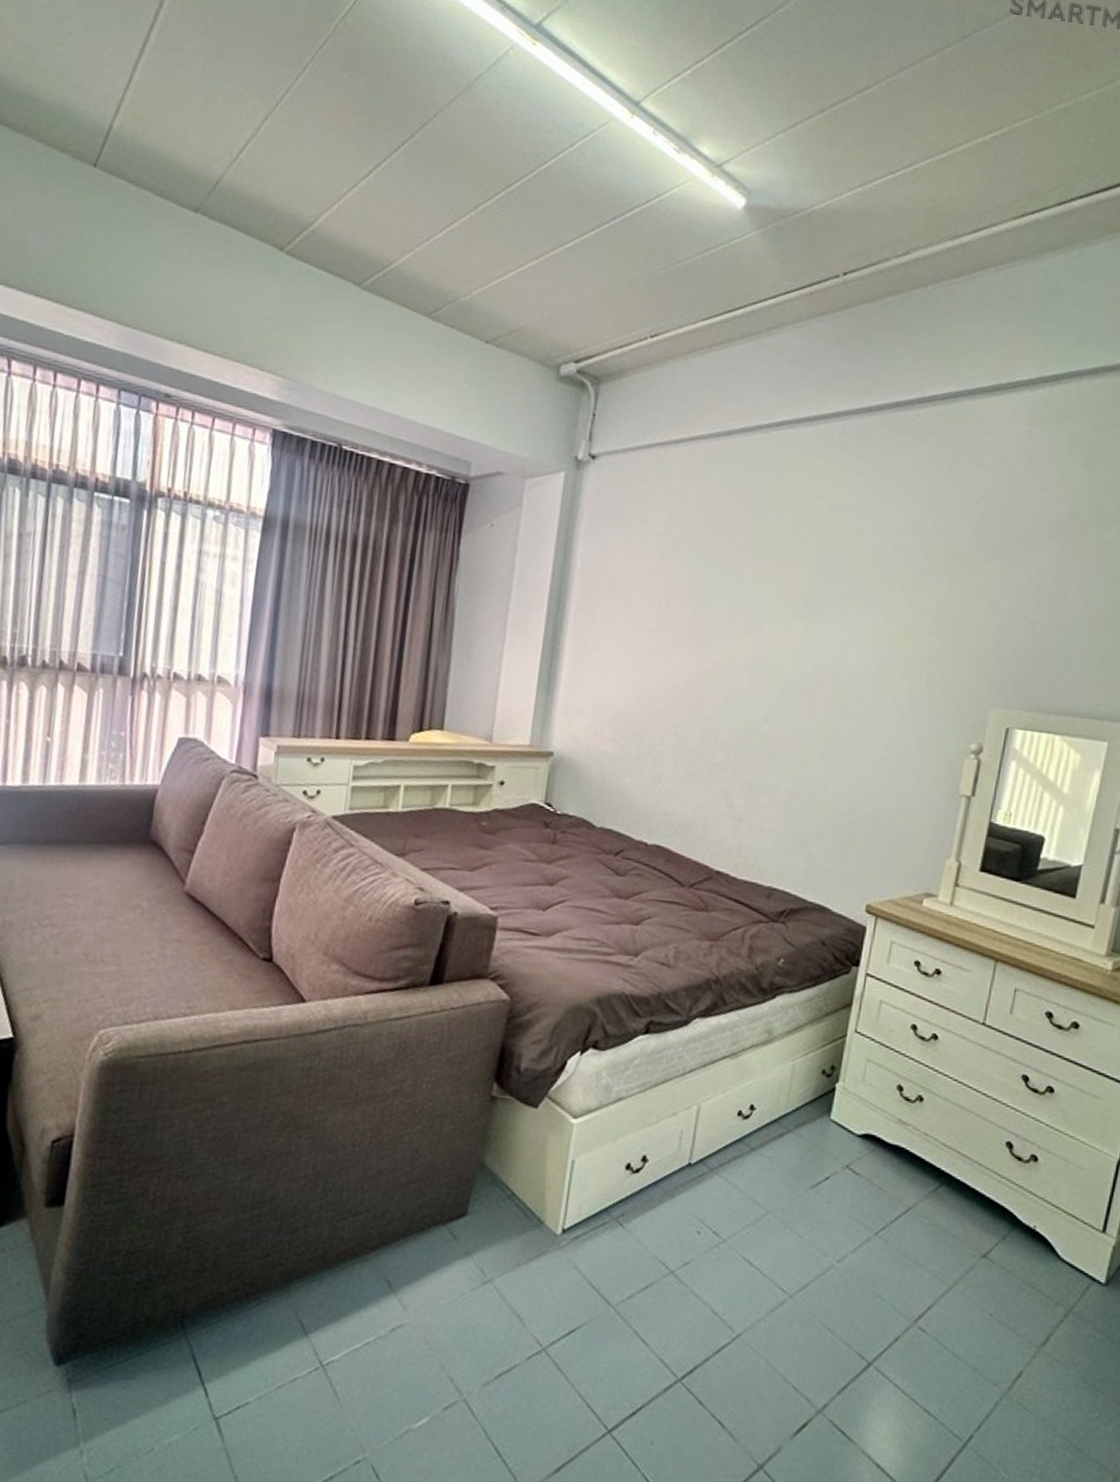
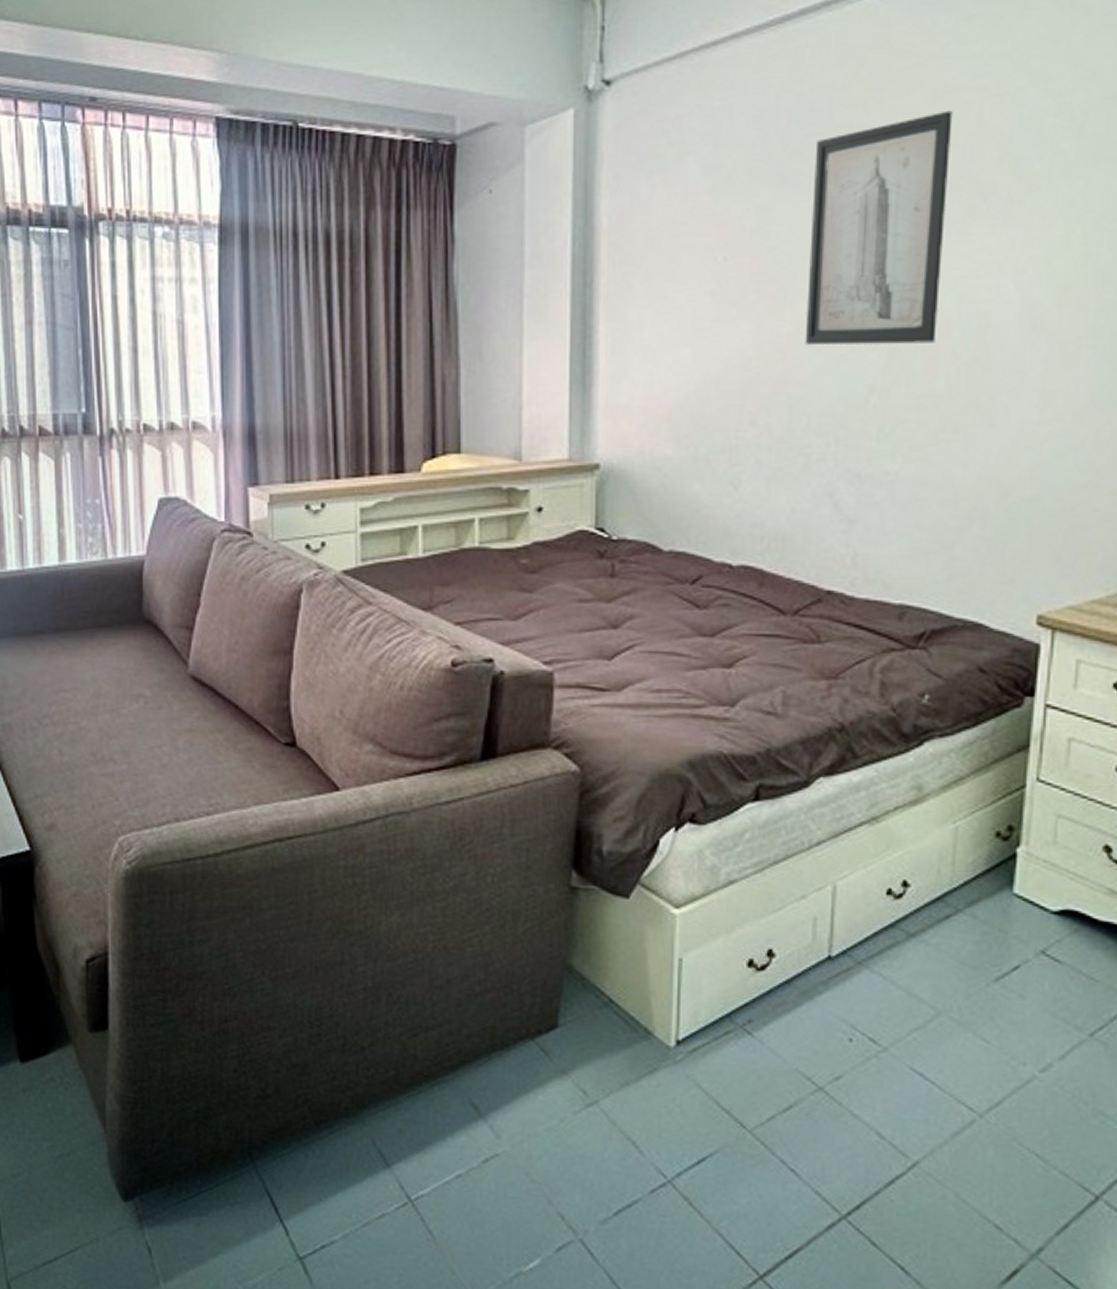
wall art: none [719,520,841,691] -> present [805,110,953,345]

